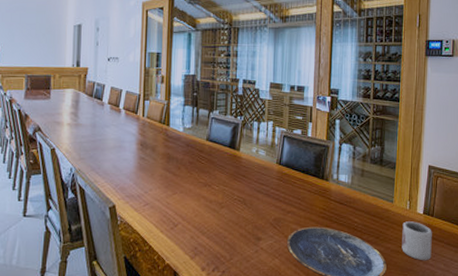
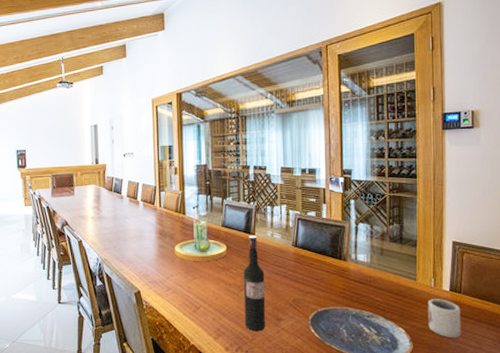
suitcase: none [155,116,210,176] -> present [175,205,227,261]
wine bottle: none [224,151,247,251] -> present [243,236,266,331]

